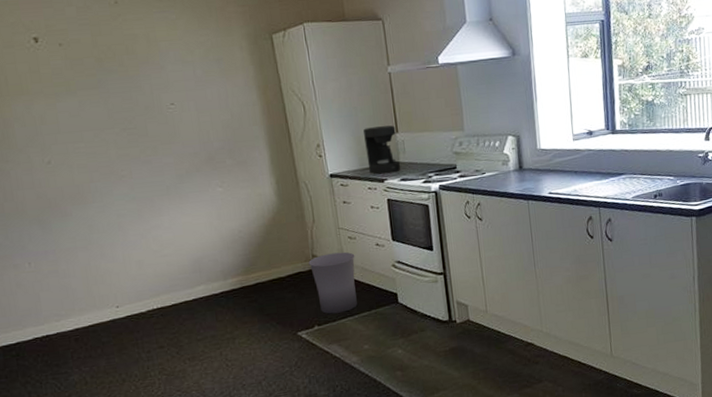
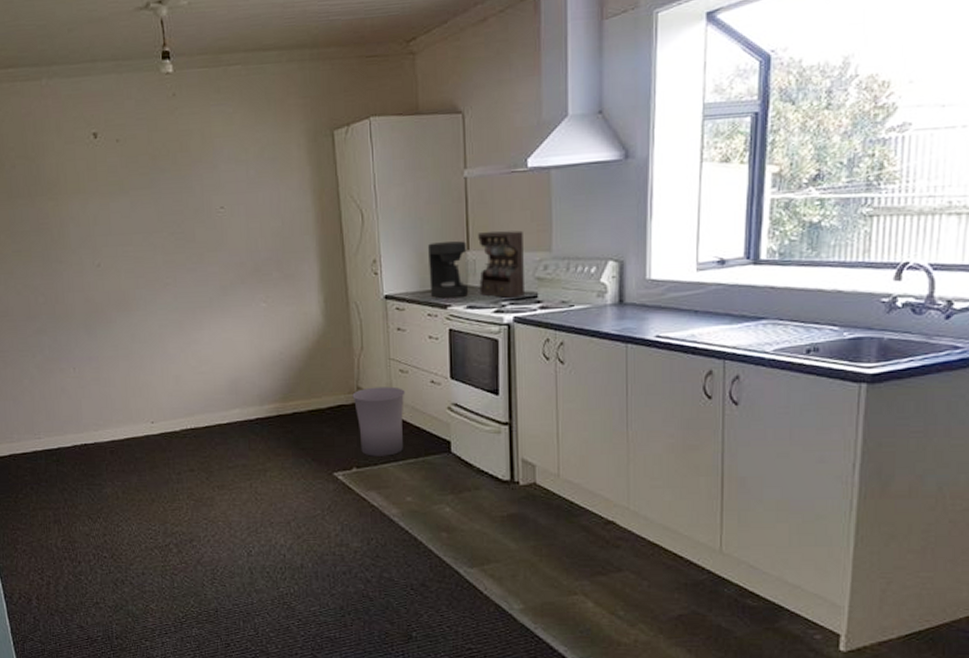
spice rack: none [404,115,446,170] -> present [478,230,524,298]

